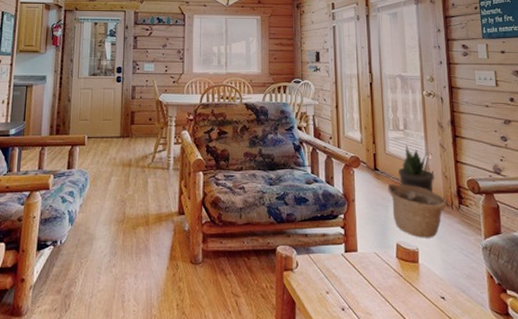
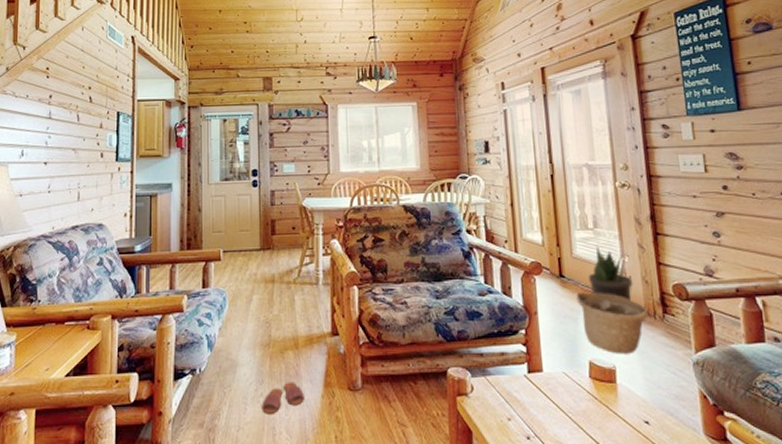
slippers: none [113,255,152,283] -> present [262,382,304,414]

